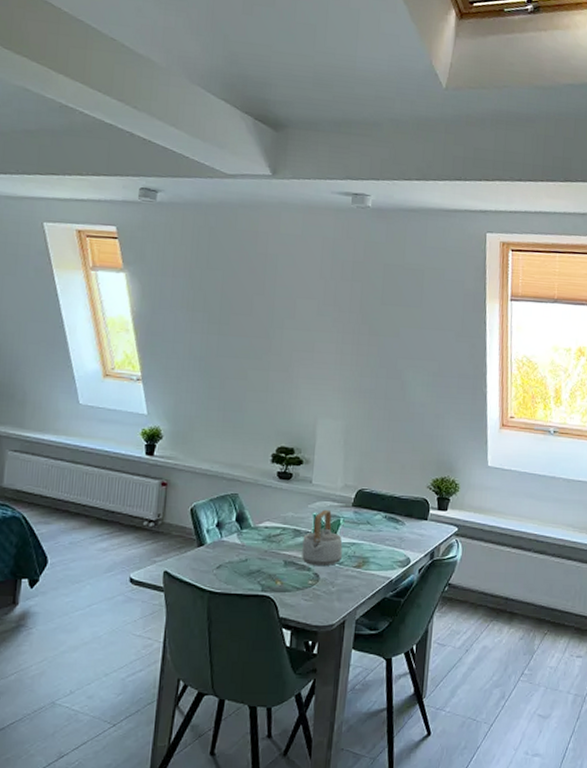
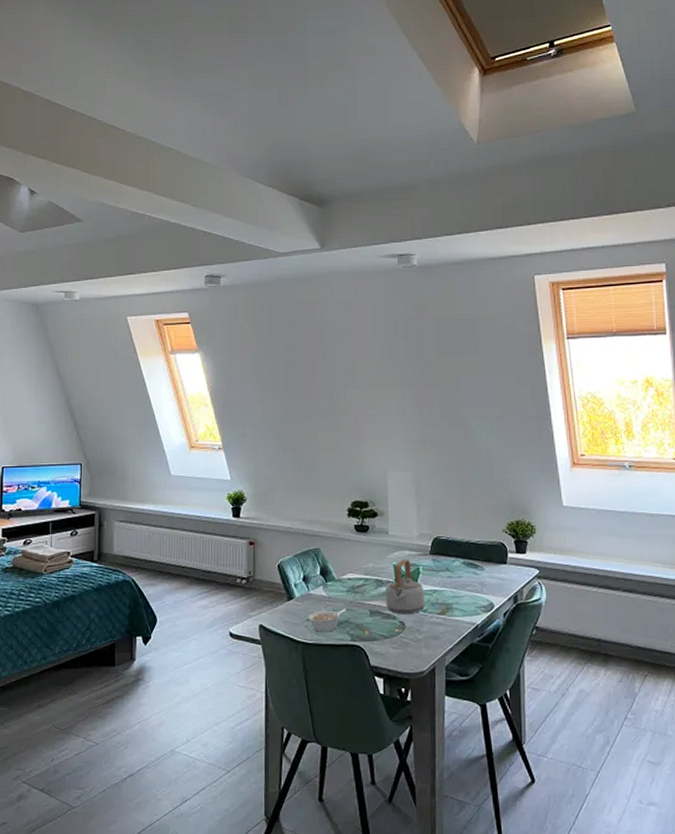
legume: none [217,558,260,582] -> present [307,609,346,632]

